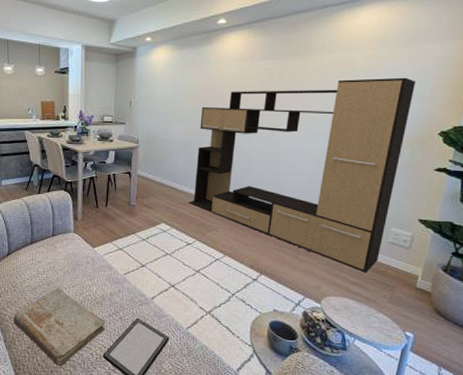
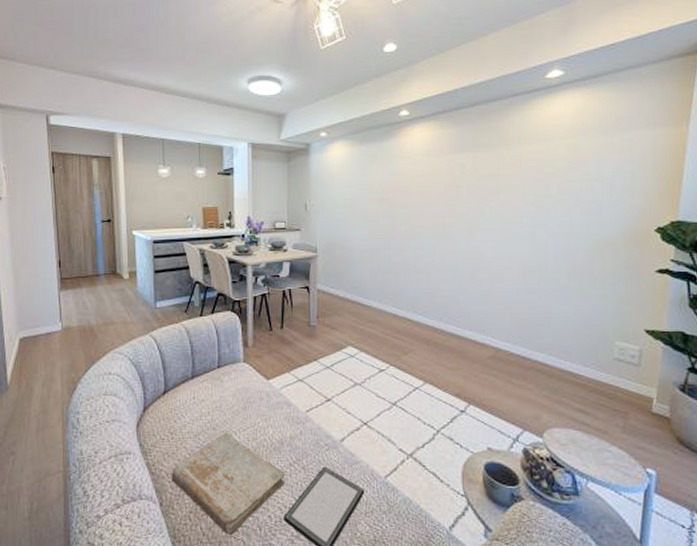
media console: present [188,77,416,273] -> none [378,168,623,397]

